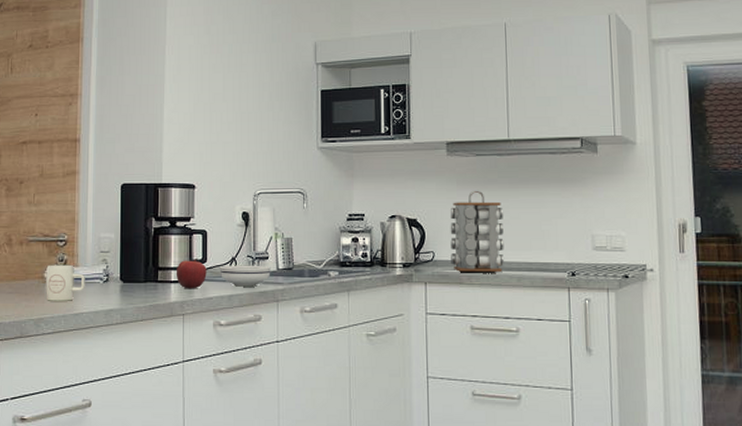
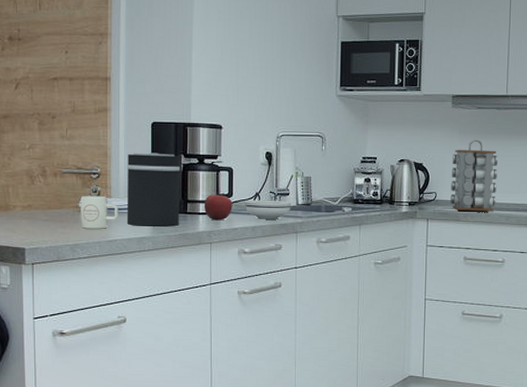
cylinder: none [93,216,151,297] -> present [126,152,180,227]

